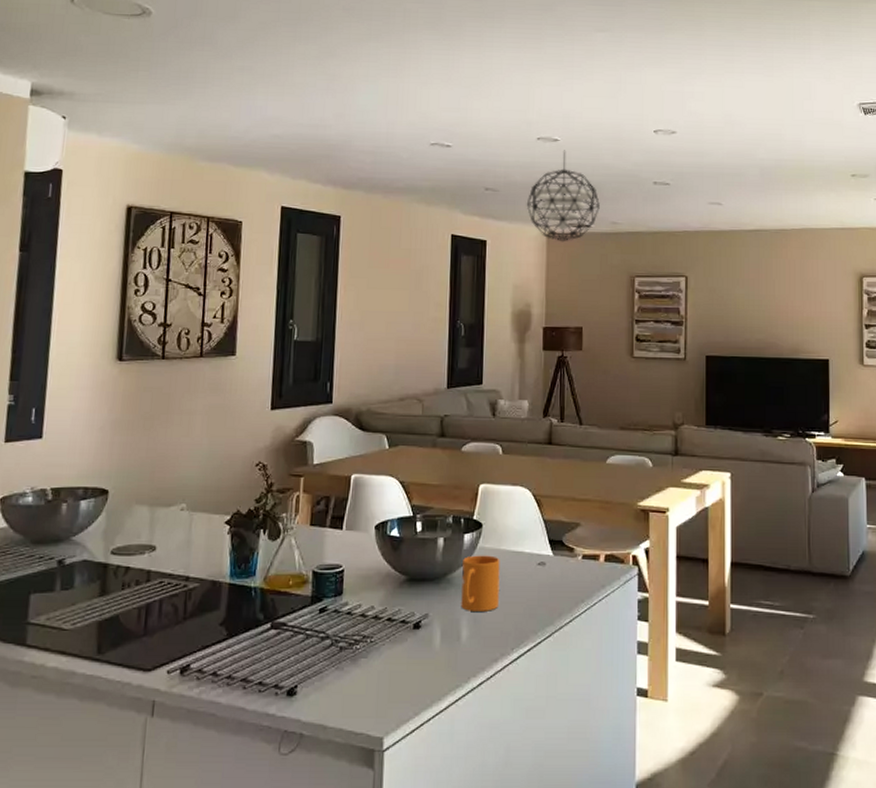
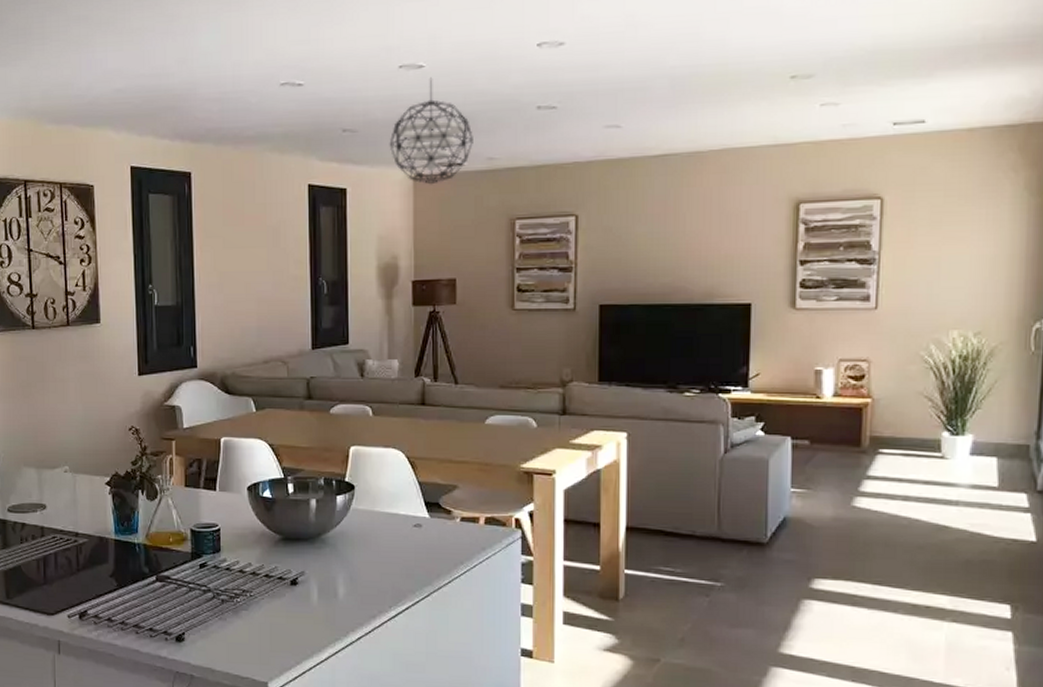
mug: present [461,555,500,611] -> none [336,516,374,571]

